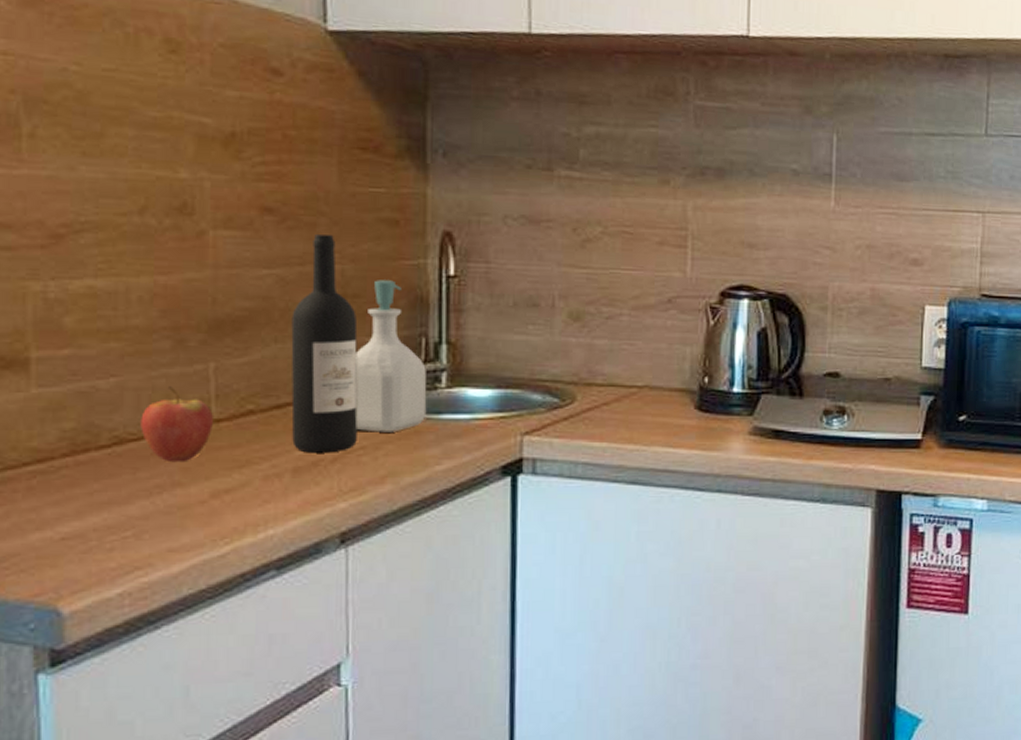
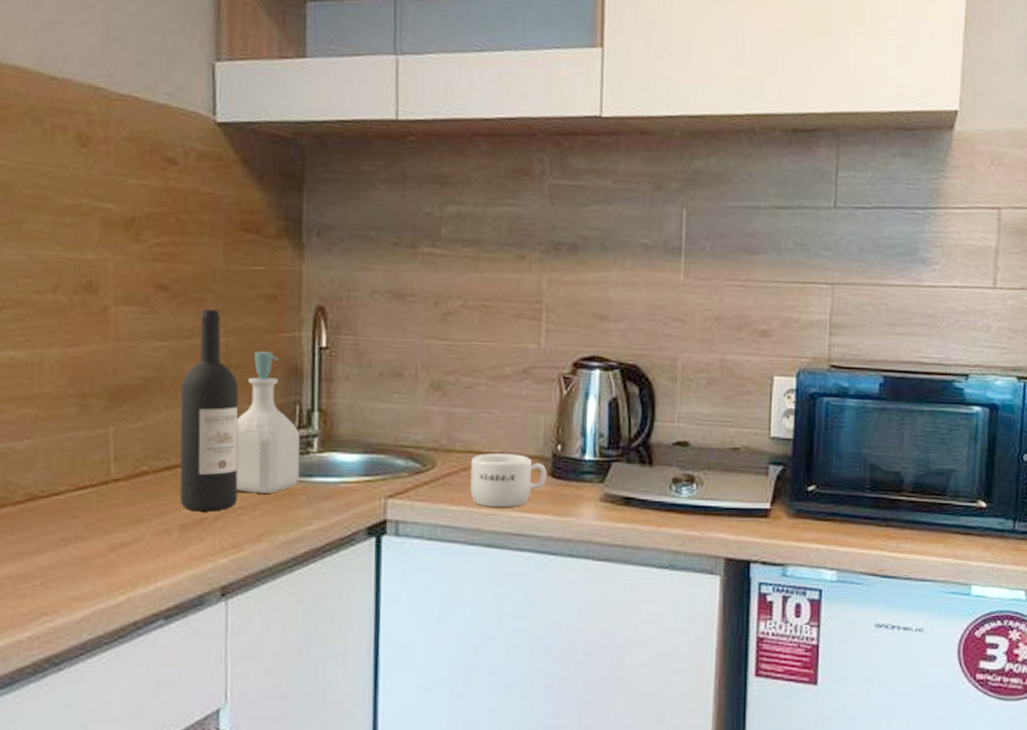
fruit: present [140,386,214,463] -> none [50,448,113,518]
mug: none [613,387,693,444] -> present [470,453,547,508]

